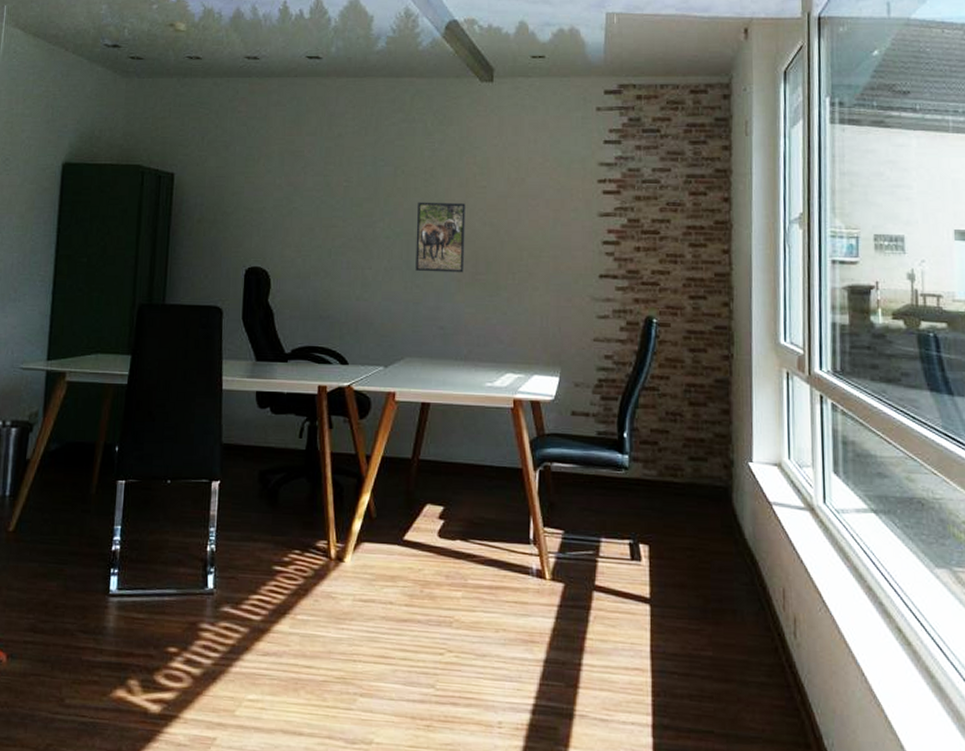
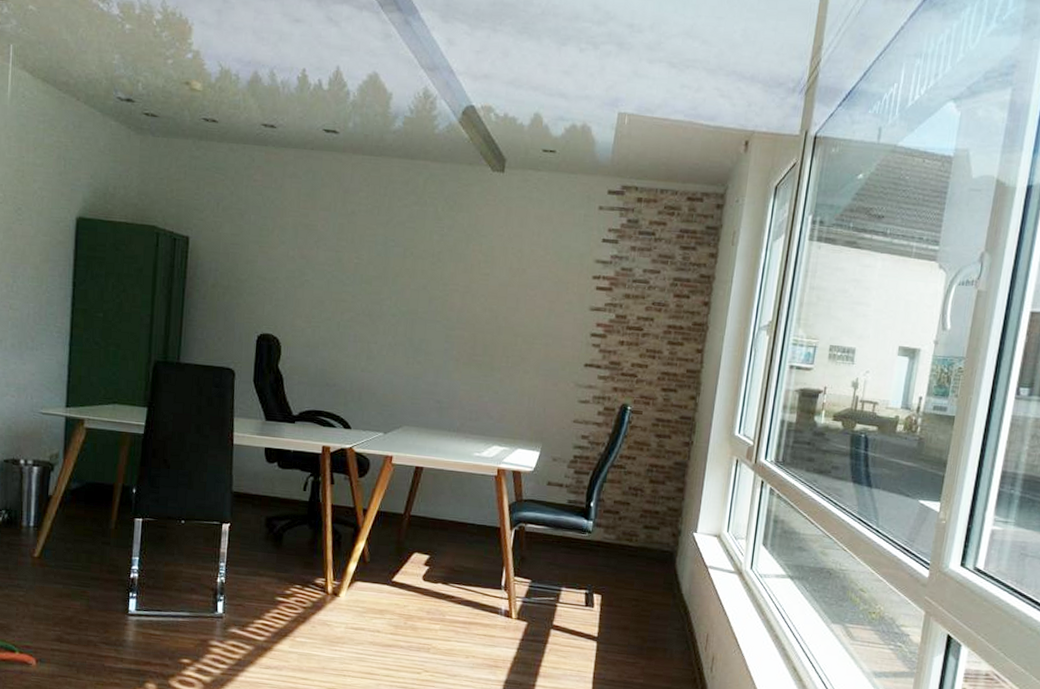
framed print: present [415,202,466,273] -> none [418,283,469,353]

